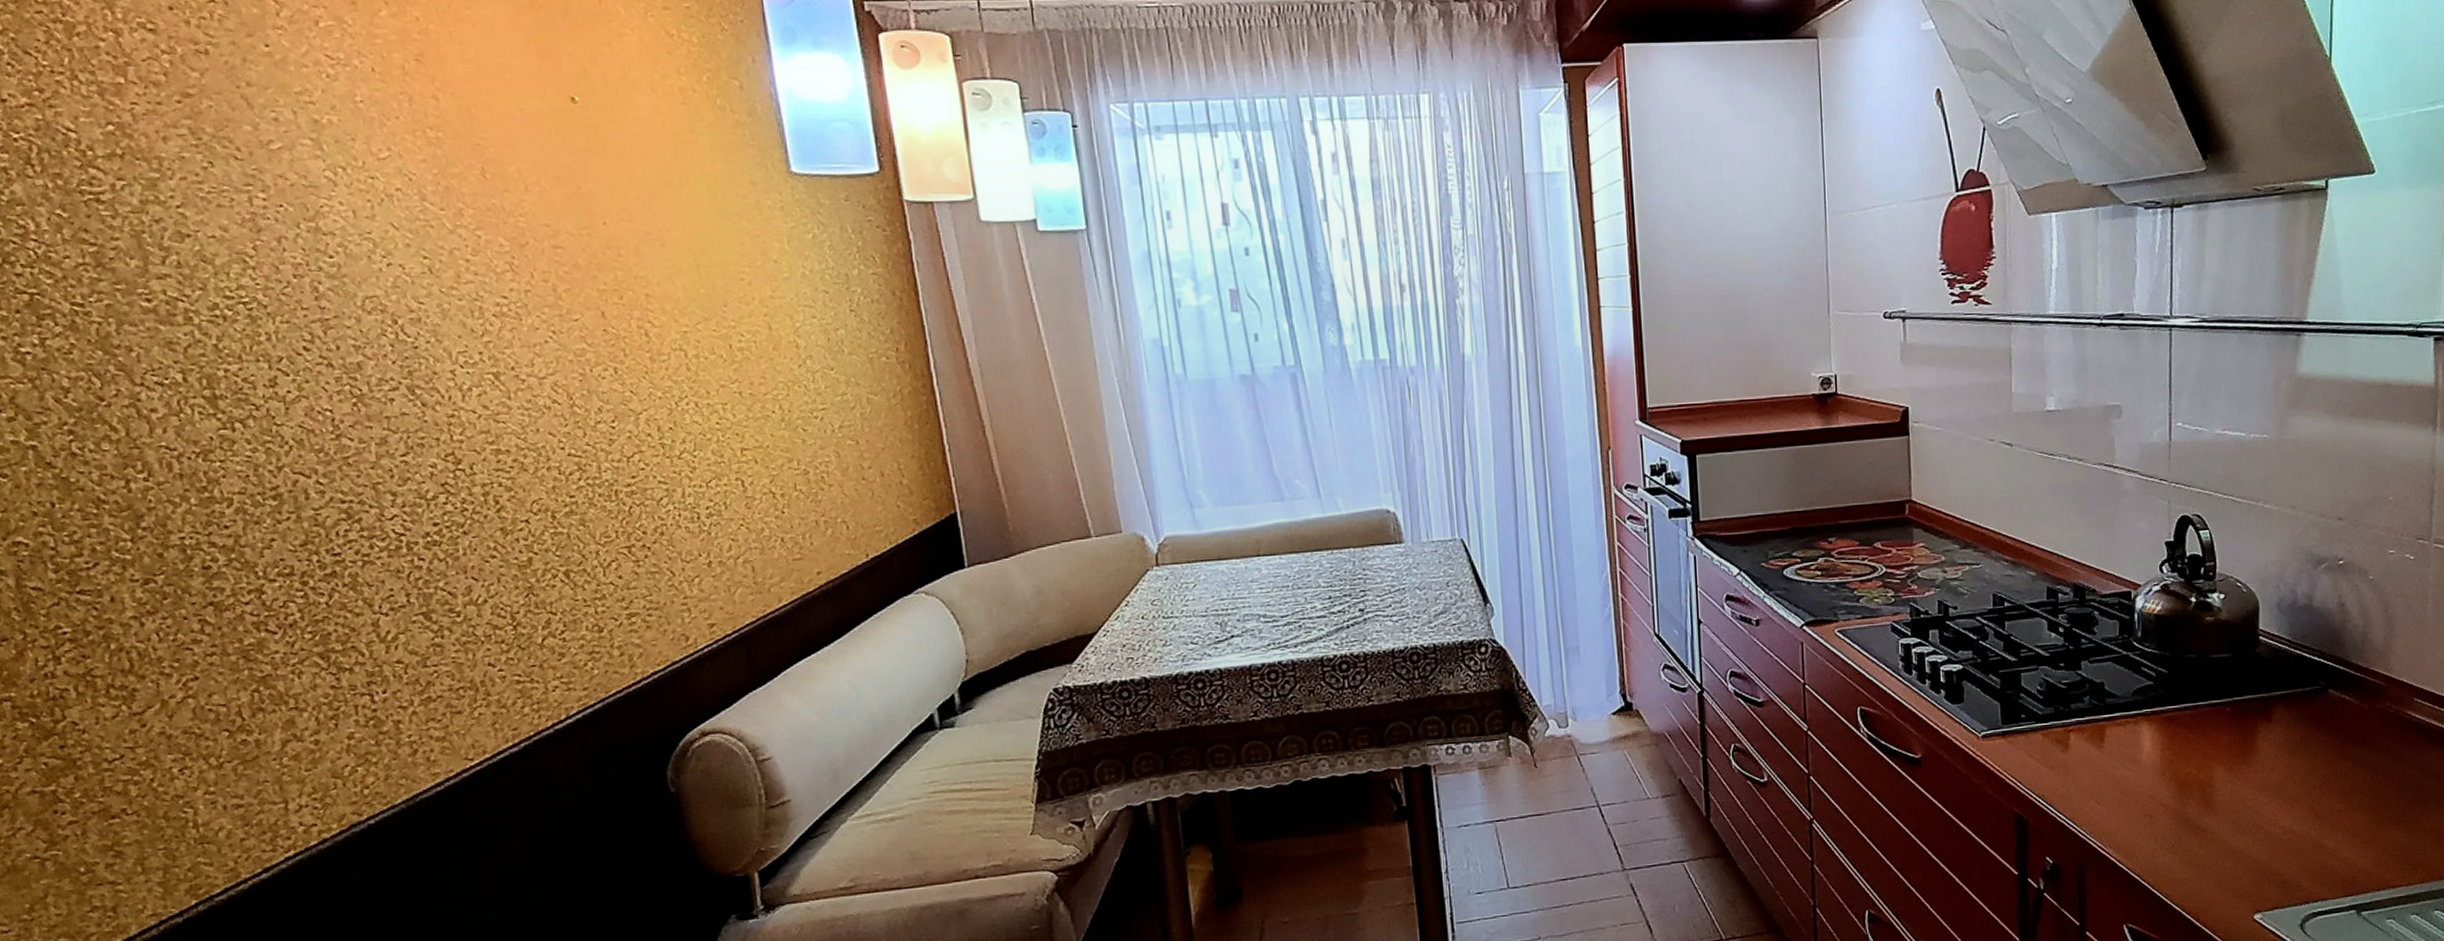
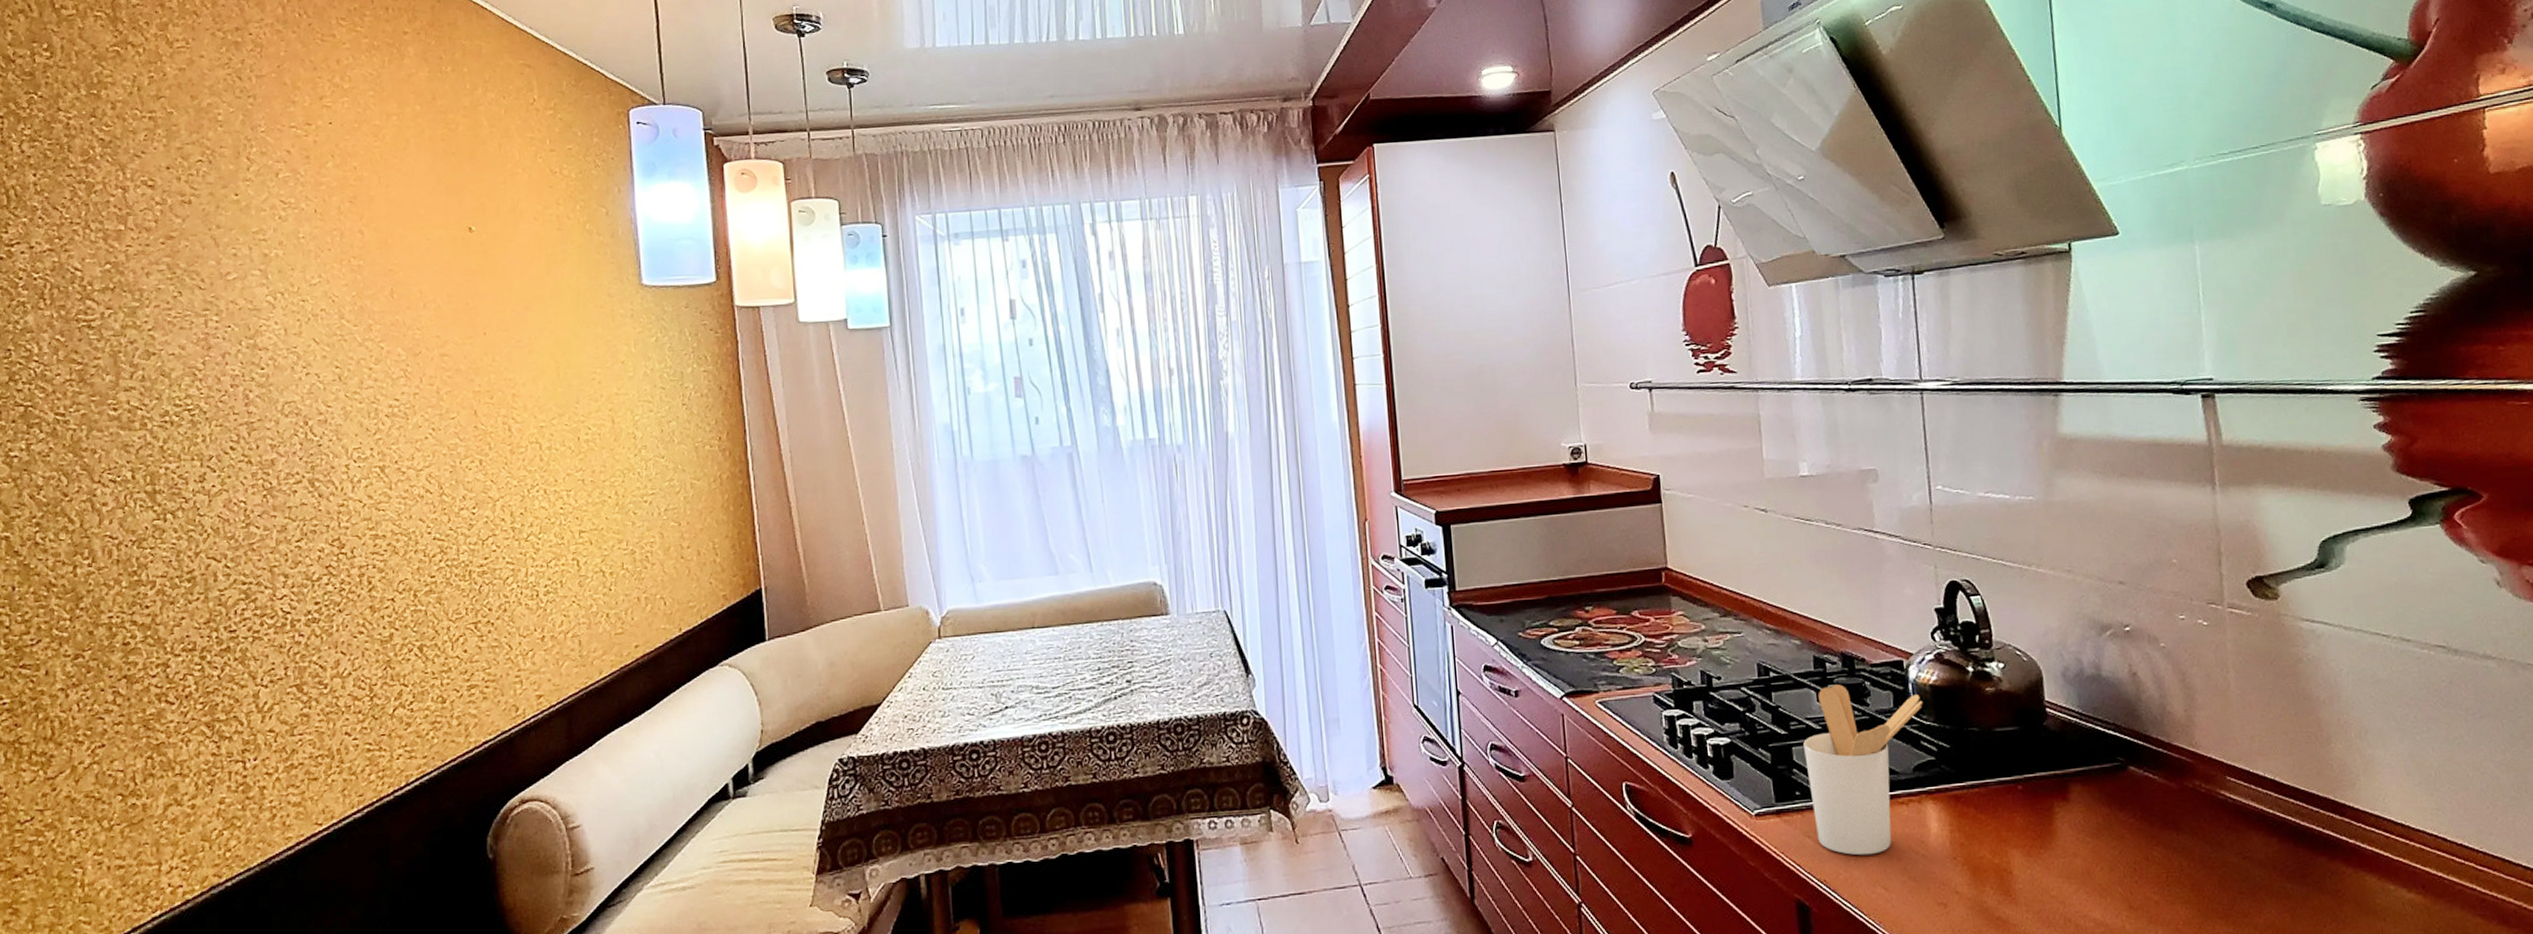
utensil holder: none [2032,614,2147,773] -> present [1803,684,1923,856]

